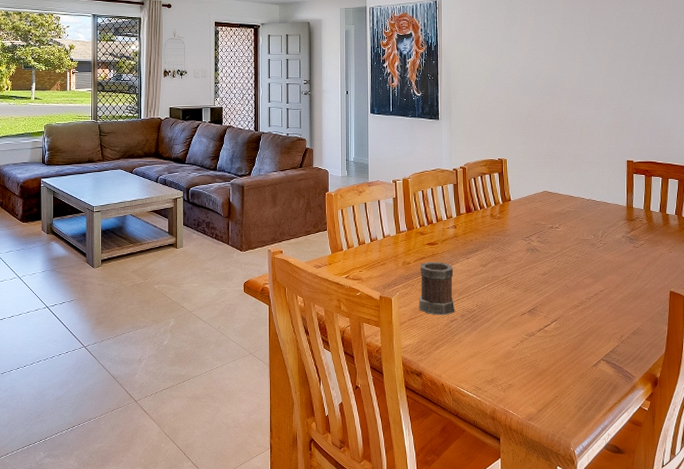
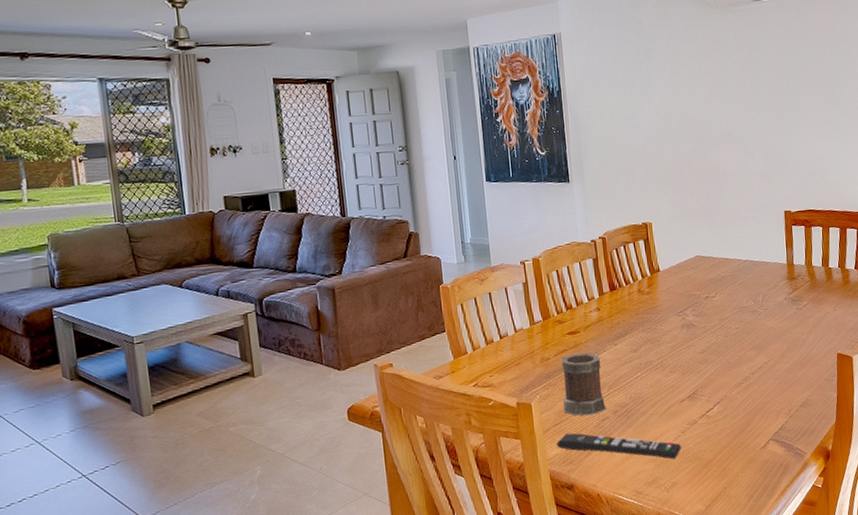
remote control: none [410,328,520,364] -> present [556,433,682,460]

